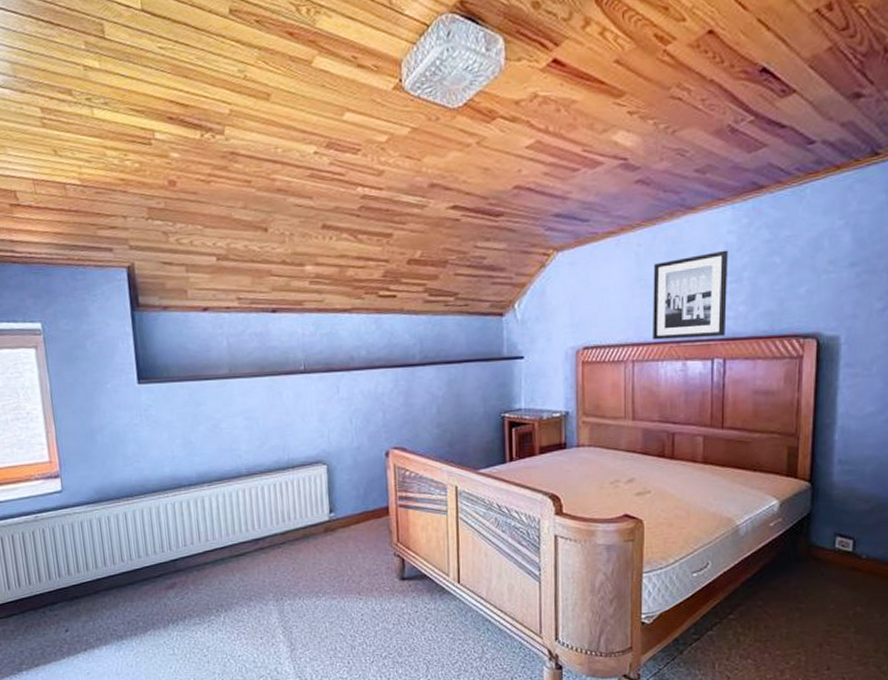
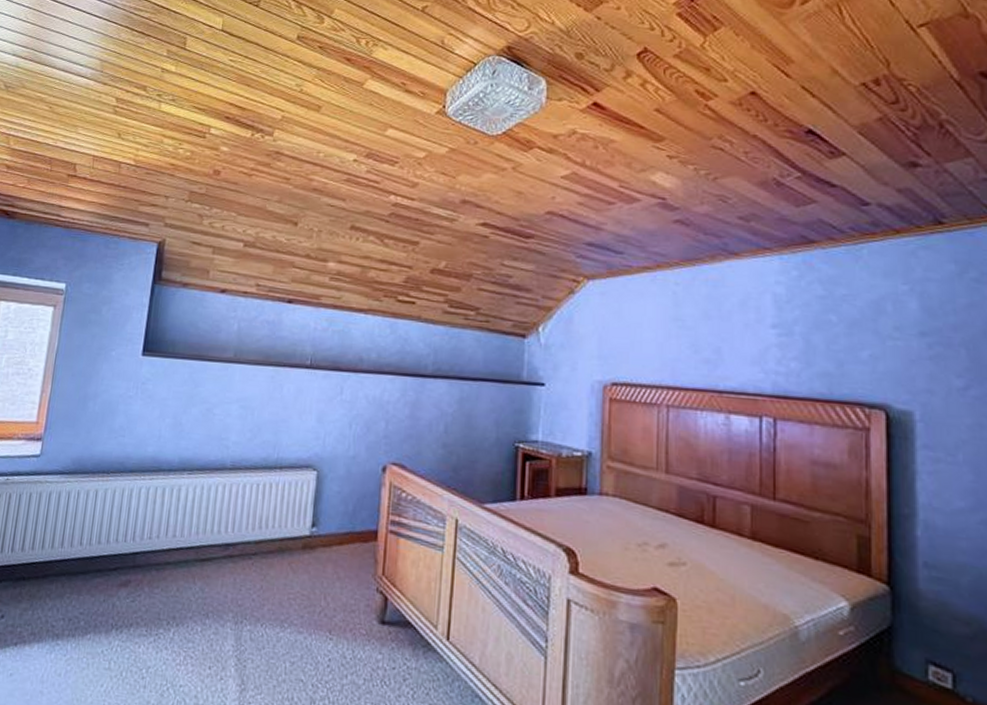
wall art: present [653,250,728,340] -> none [691,300,776,392]

